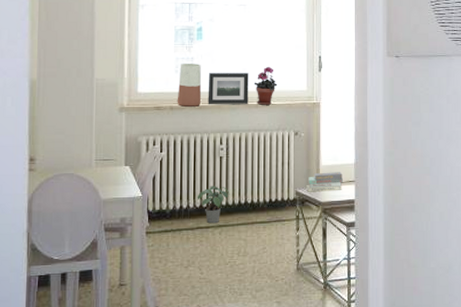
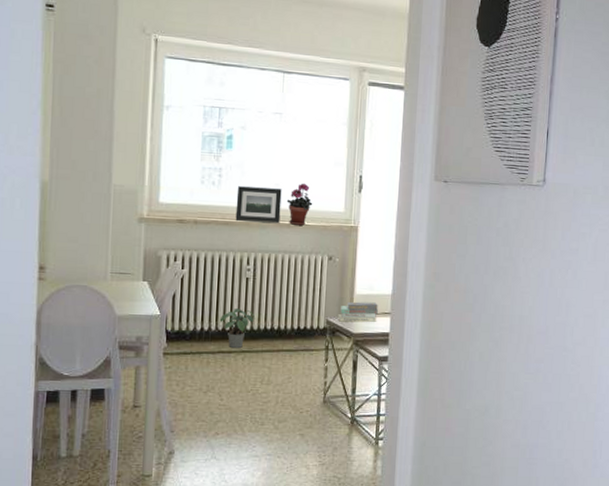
vase: present [177,64,201,107] -> none [201,174,230,222]

